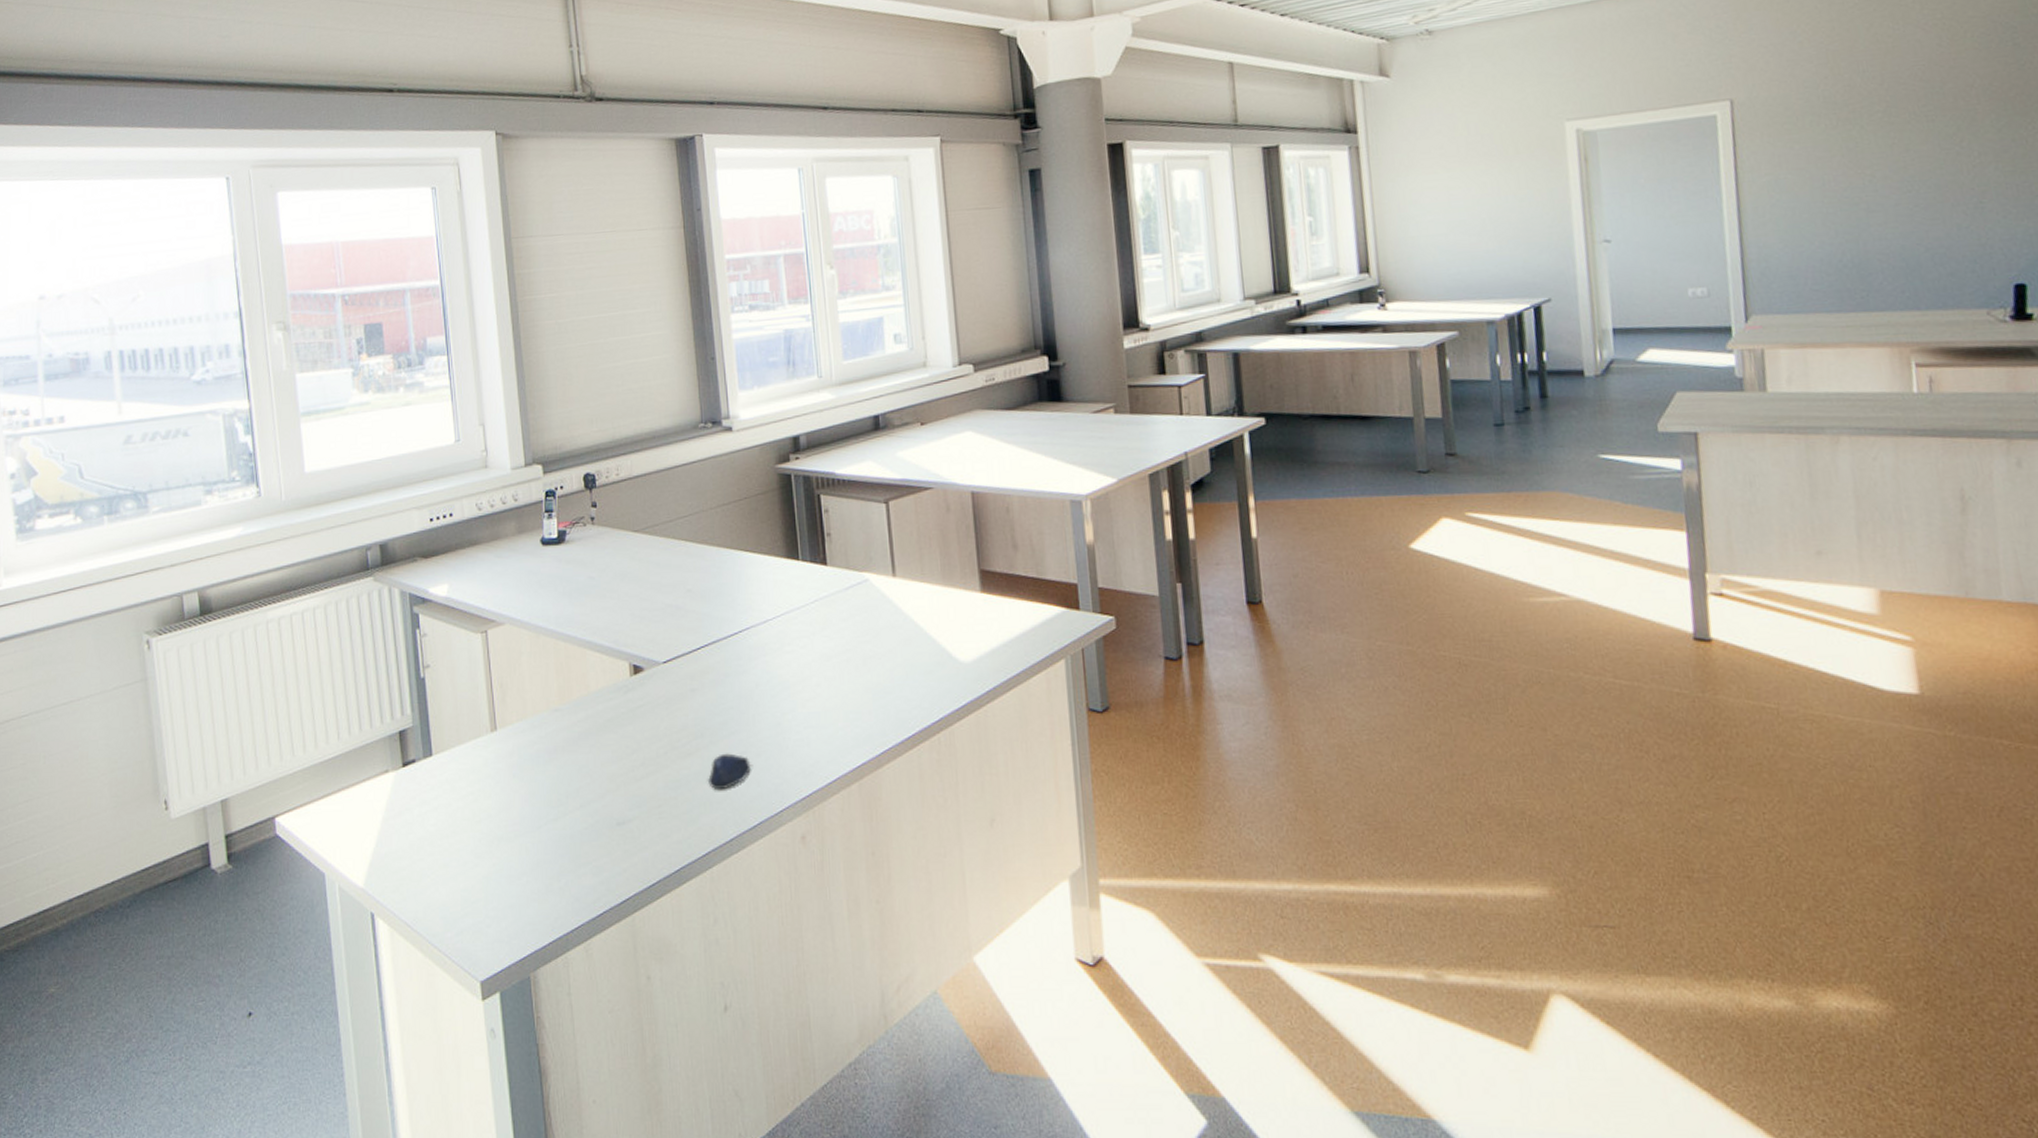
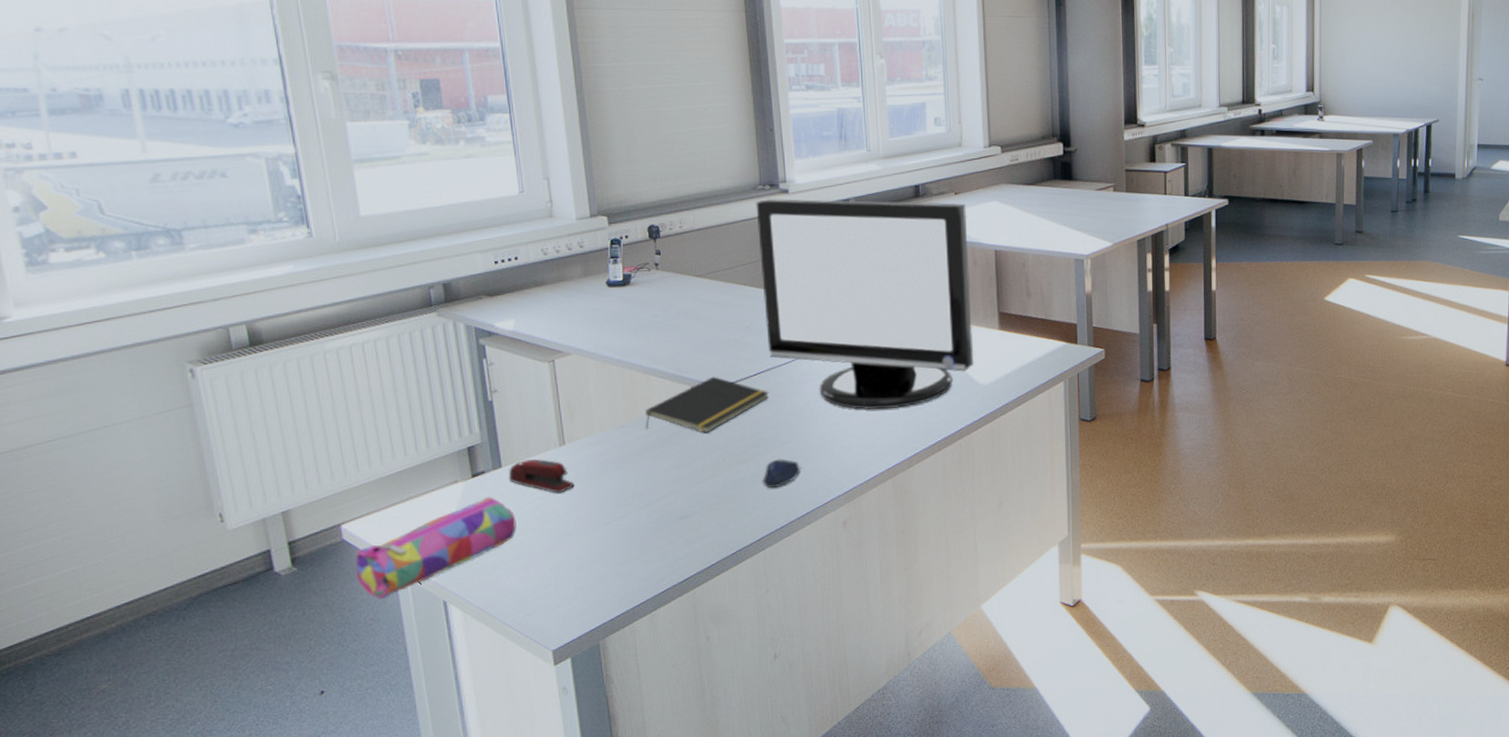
pencil case: none [287,789,446,908] -> present [355,496,517,600]
stapler: none [440,747,506,789] -> present [509,459,575,493]
notepad: none [580,650,715,720] -> present [645,376,770,433]
monitor: none [697,435,952,693] -> present [756,198,974,410]

